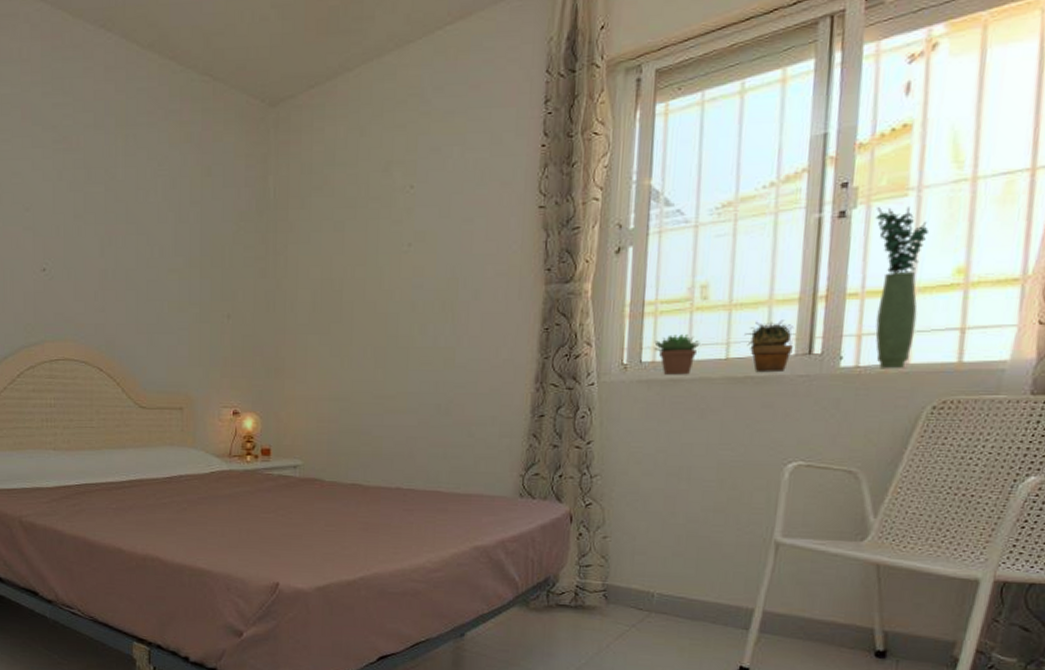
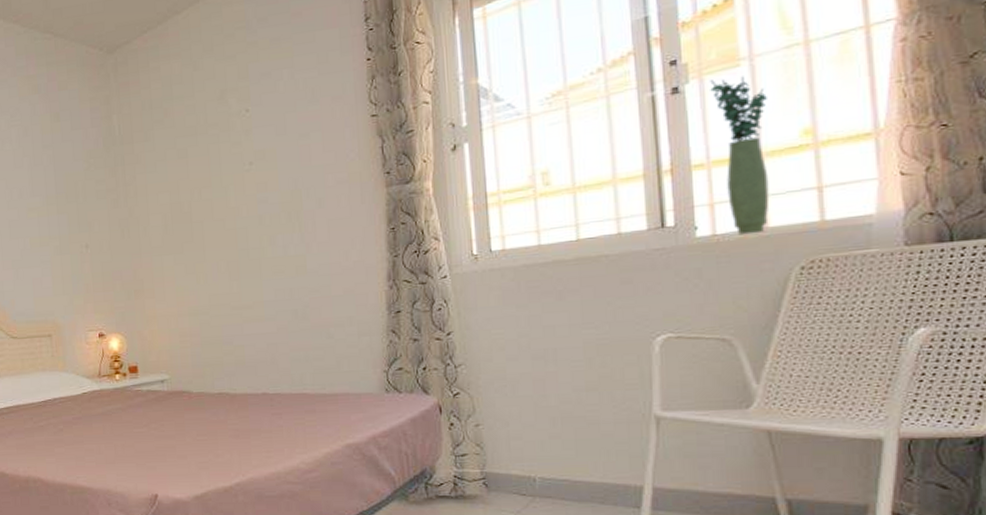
succulent plant: present [654,335,700,375] -> none [502,220,549,261]
potted cactus: present [745,320,796,373] -> none [593,197,645,251]

